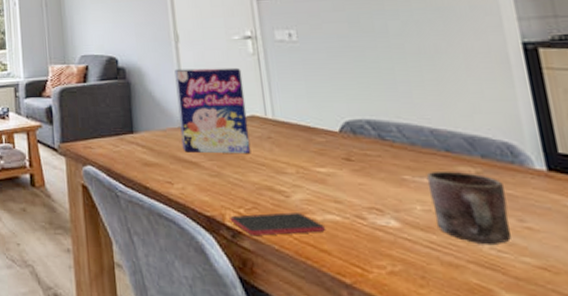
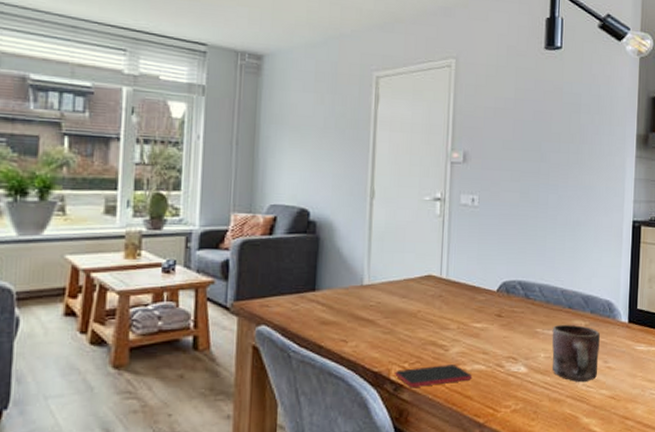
cereal box: present [174,67,251,153] -> none [362,226,427,311]

